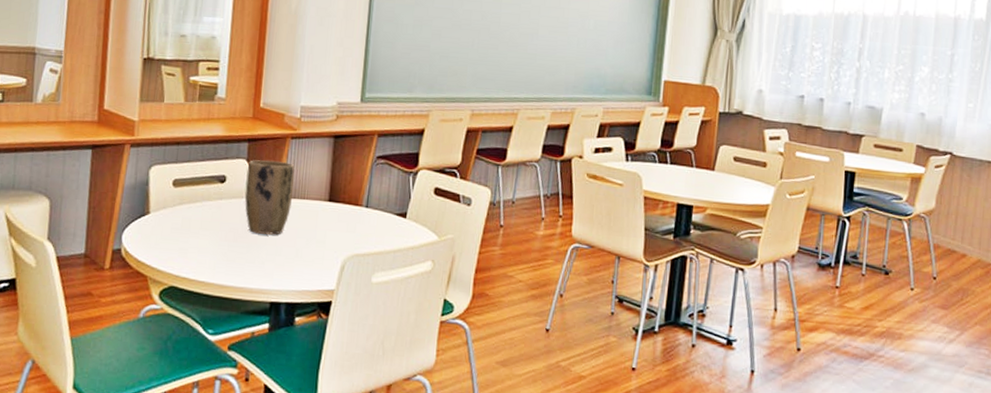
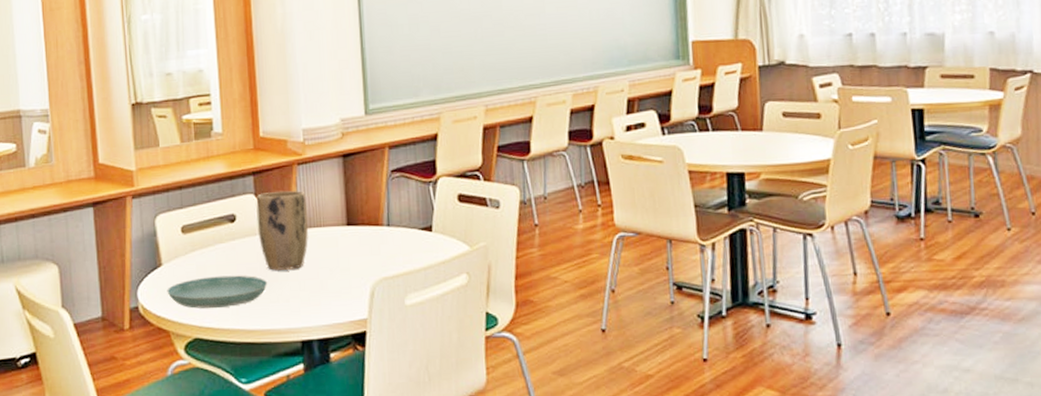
saucer: none [150,230,247,261] -> present [167,275,268,309]

